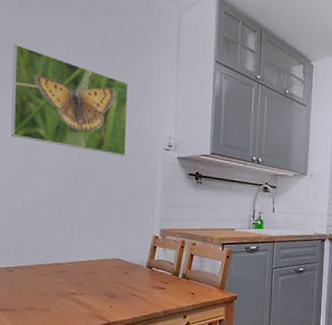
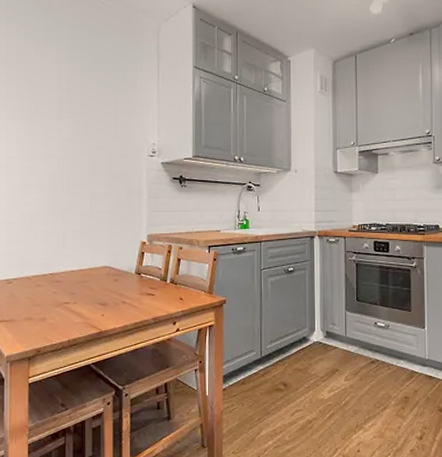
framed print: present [11,44,129,156] -> none [10,70,114,166]

